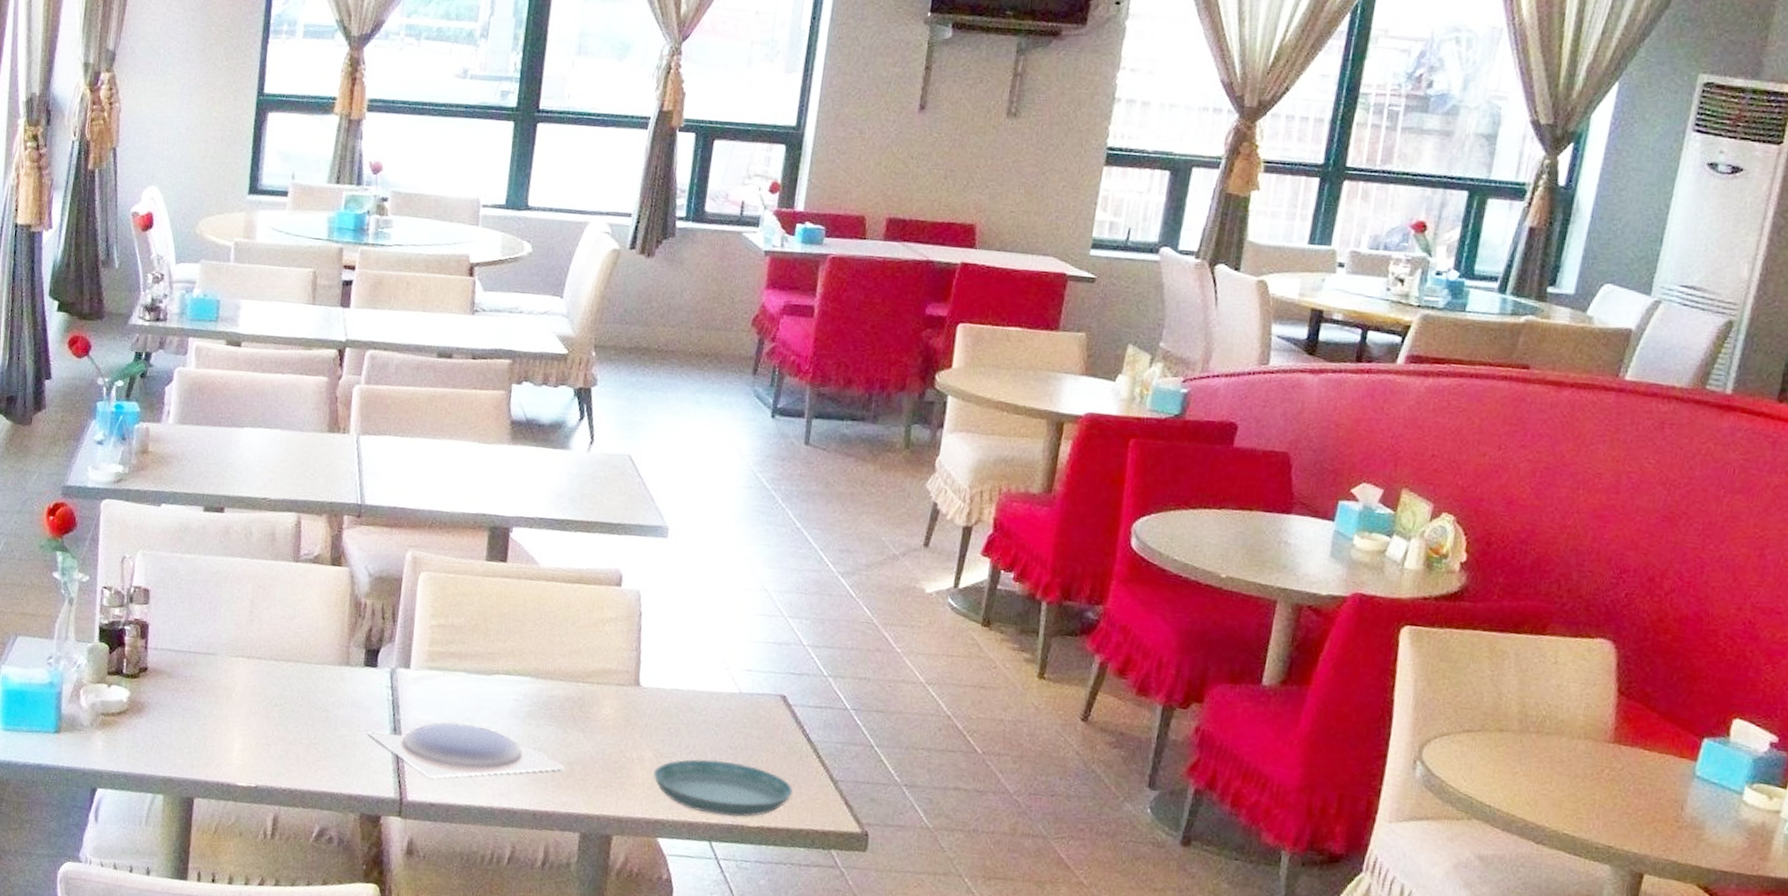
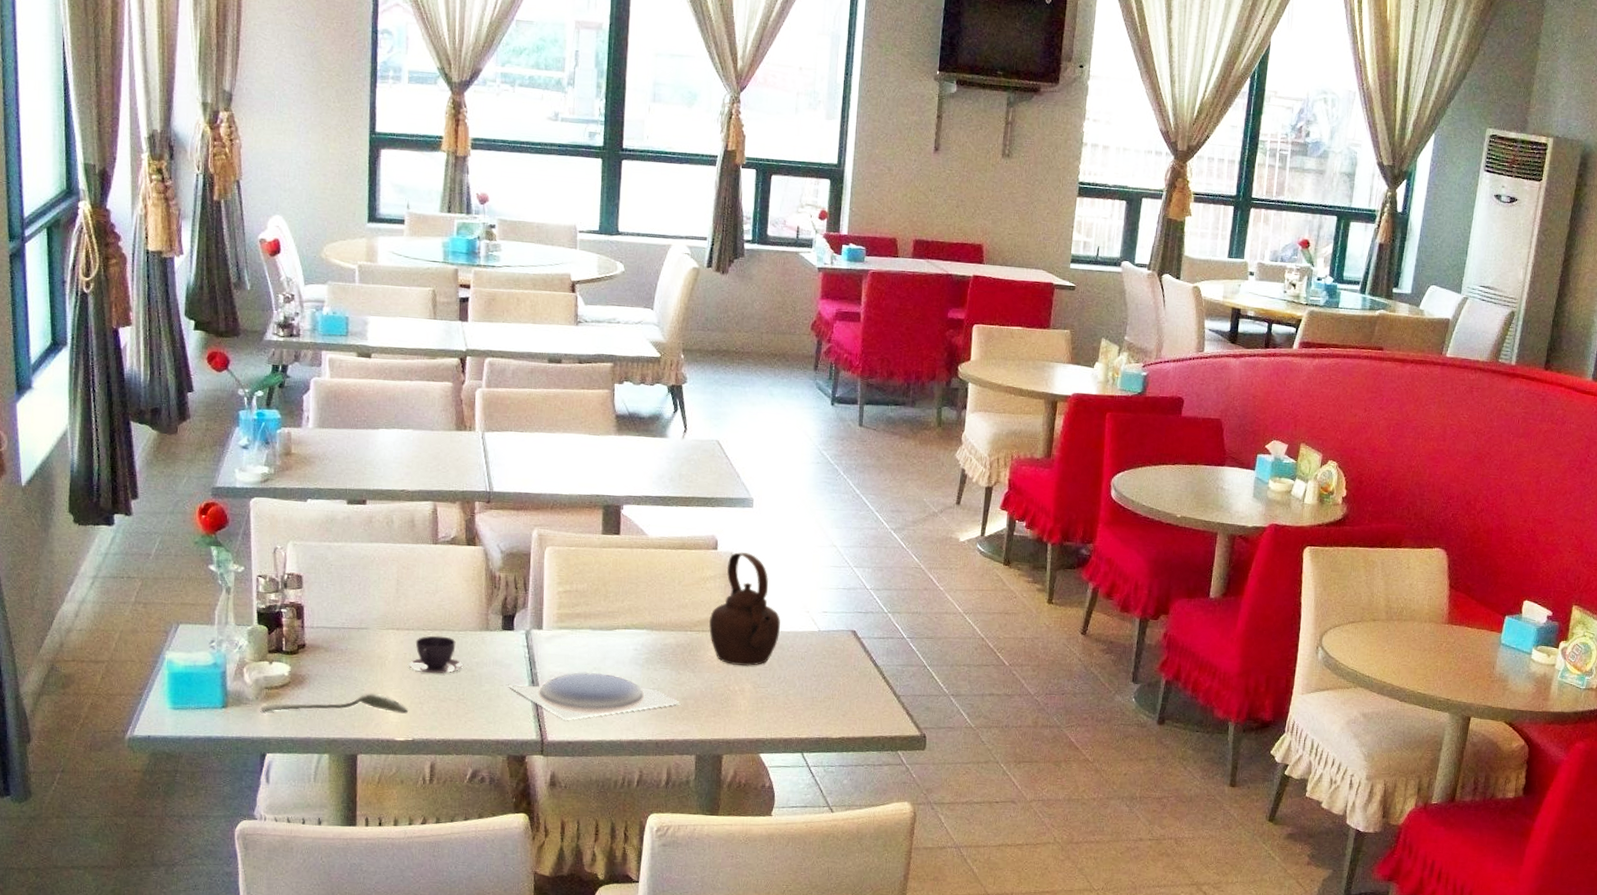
spoon: none [94,728,253,754] -> present [260,693,408,713]
teacup: none [257,667,319,712] -> present [408,635,464,674]
teapot: none [605,591,693,730] -> present [709,552,780,666]
saucer: present [654,759,793,817] -> none [753,686,865,732]

